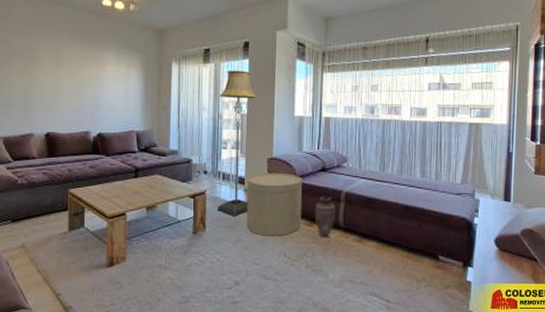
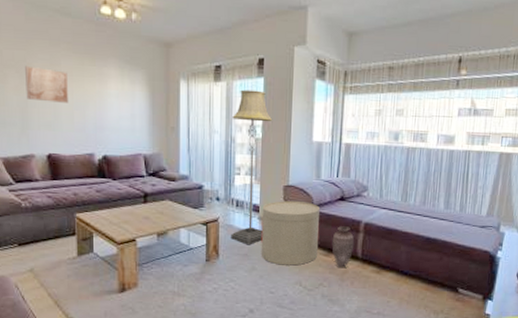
wall art: none [30,52,69,85] -> present [25,65,69,103]

